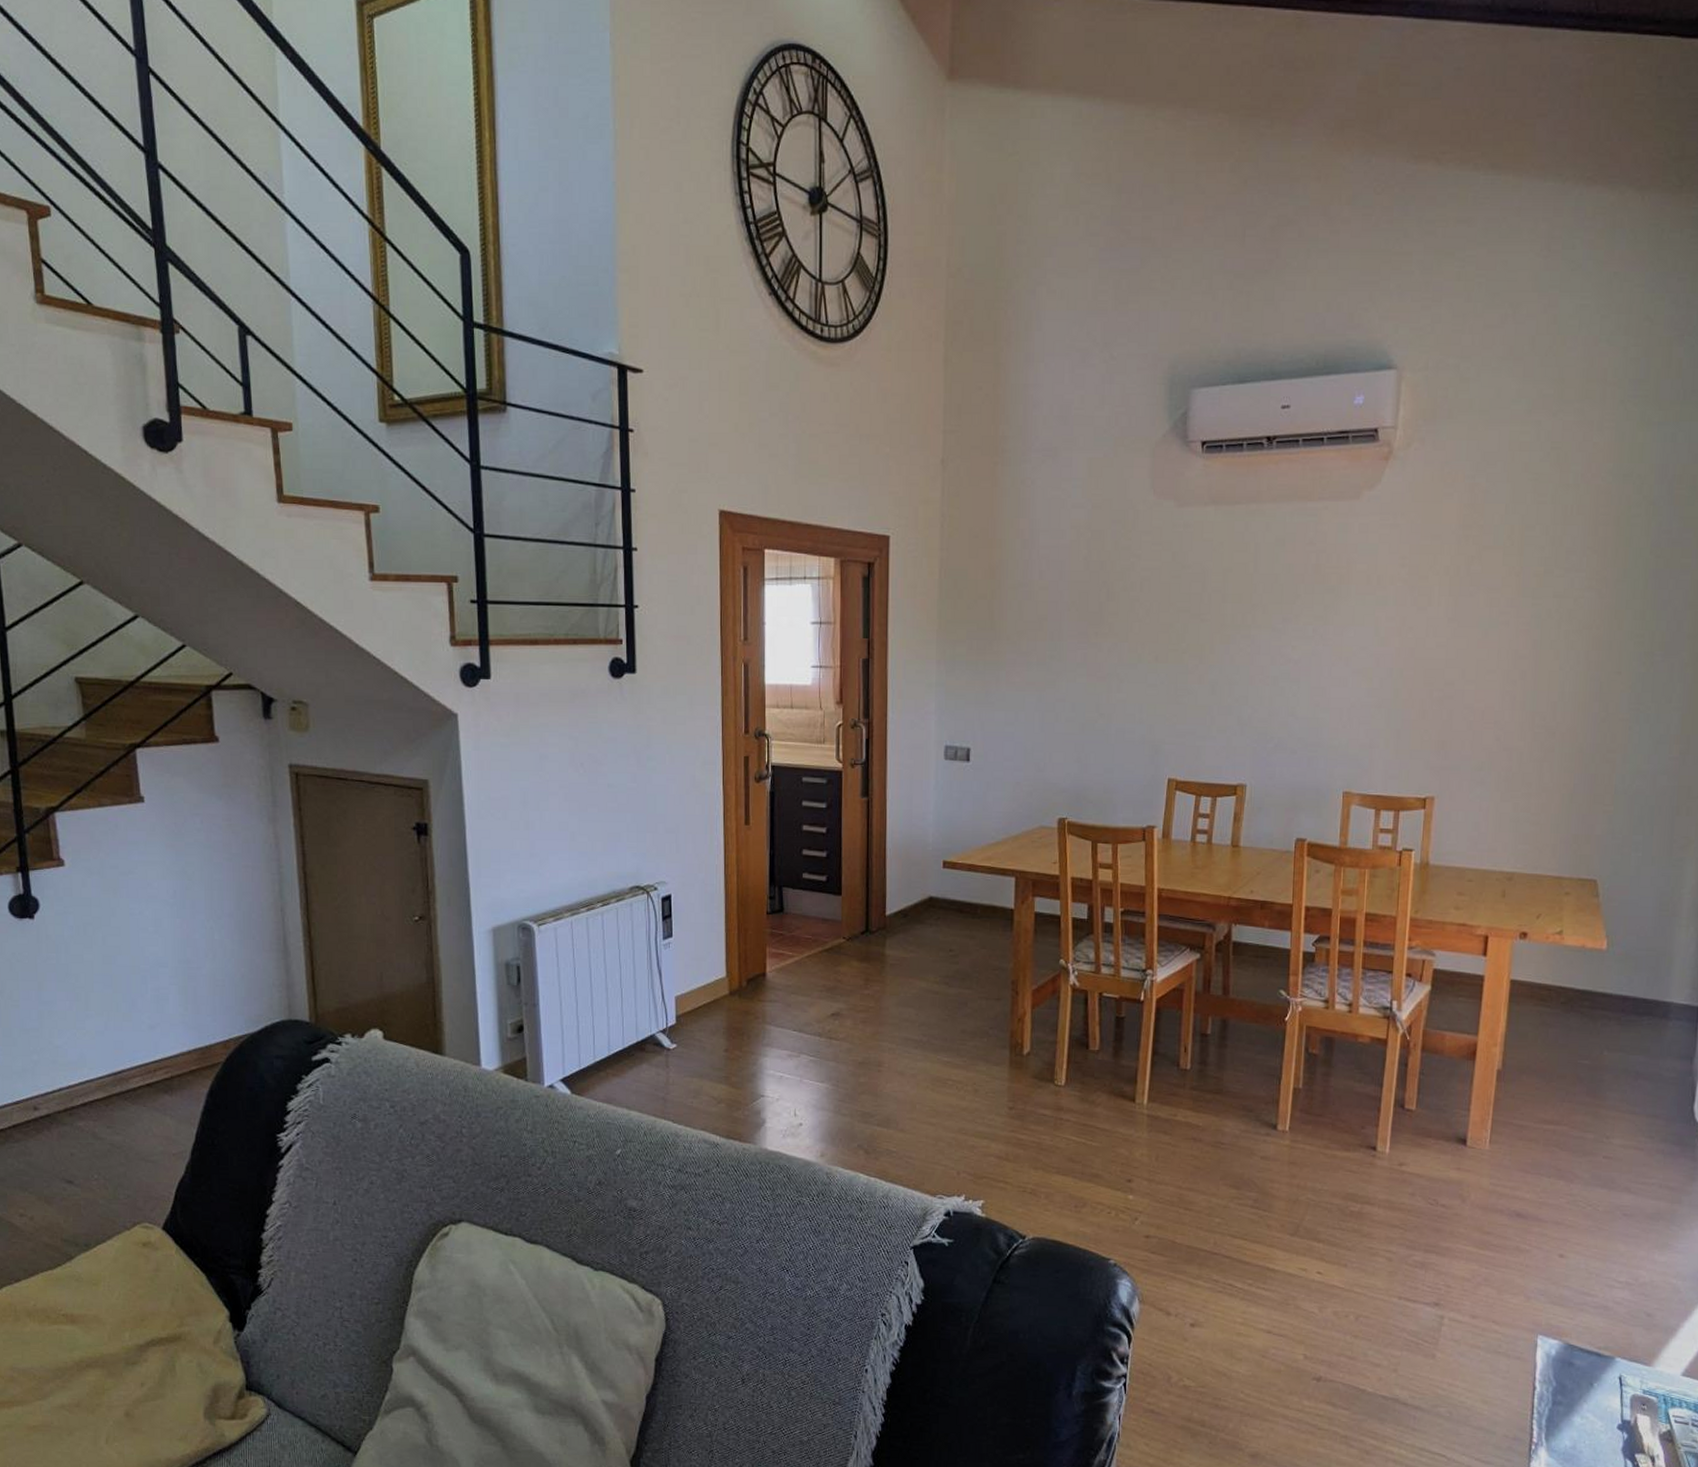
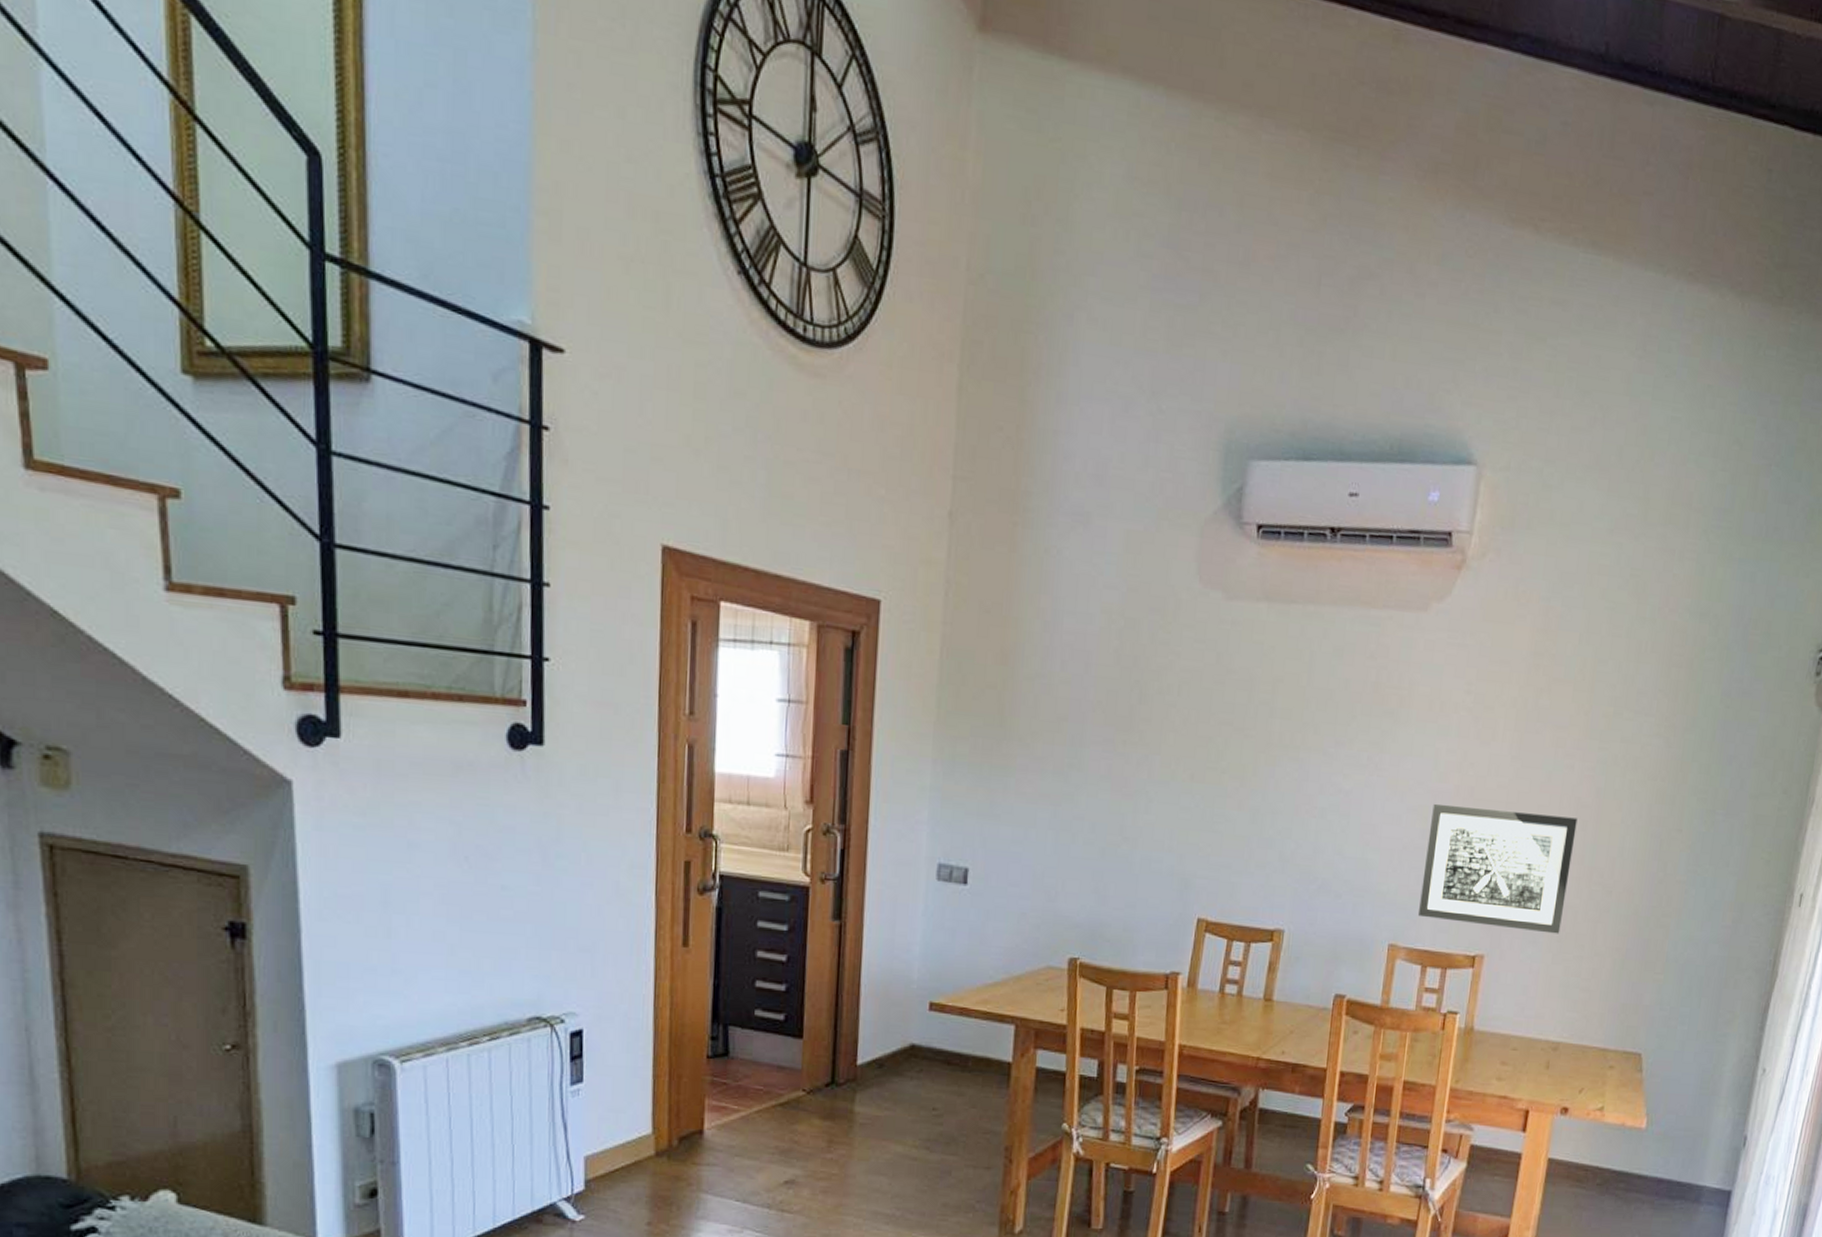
wall art: none [1369,665,1516,774] -> present [1419,803,1578,934]

